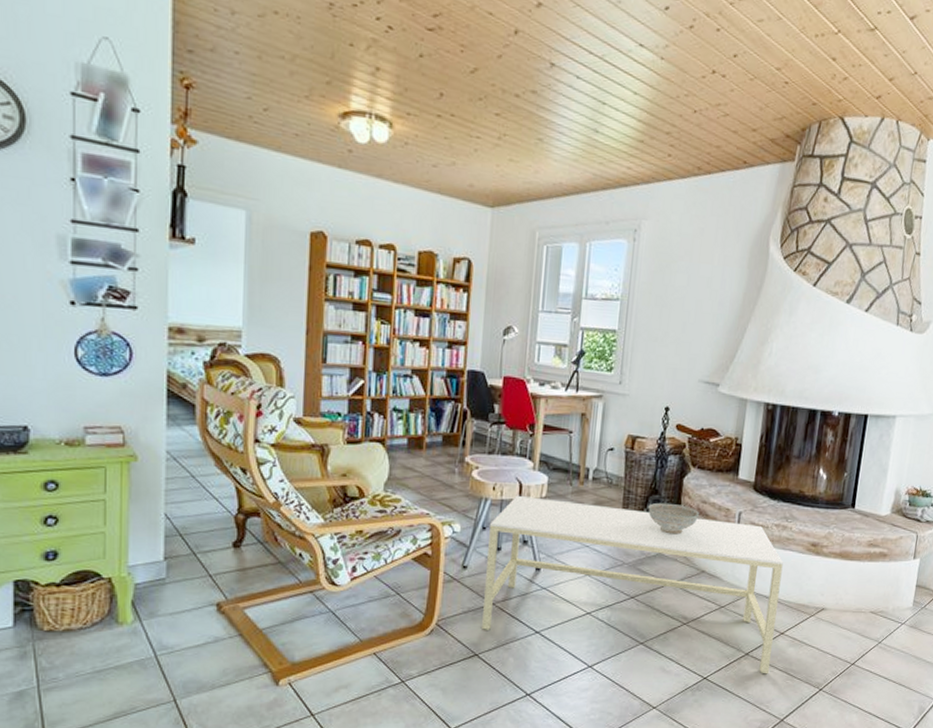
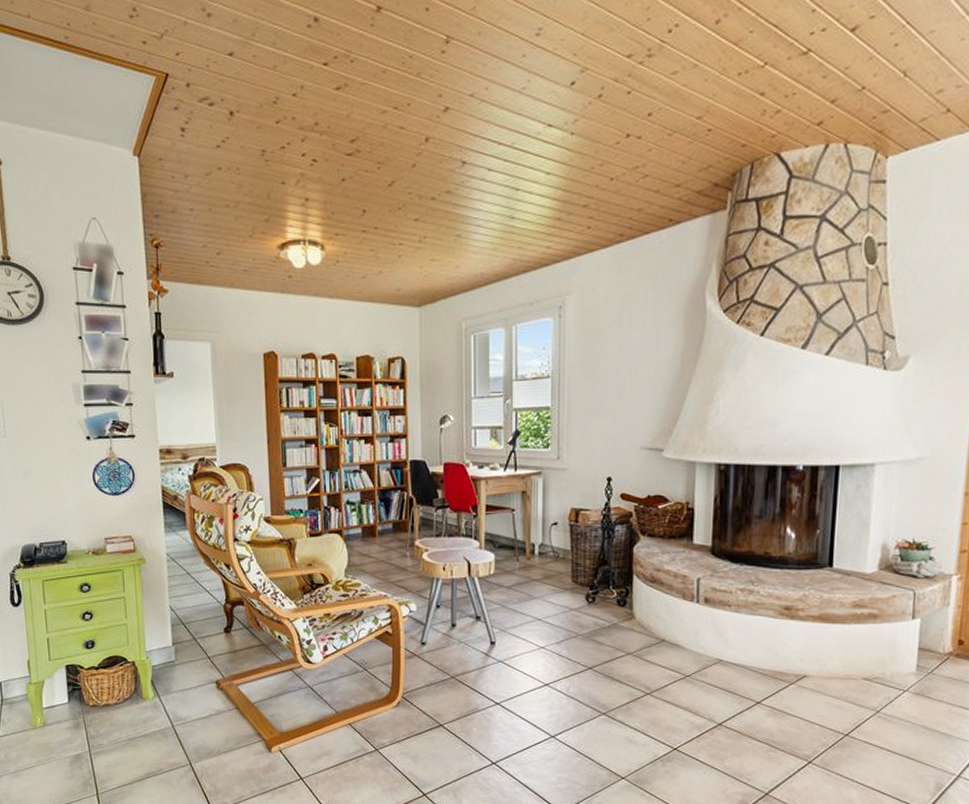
coffee table: present [482,495,783,674] -> none [443,573,753,746]
decorative bowl: present [648,502,700,535] -> none [598,573,654,604]

